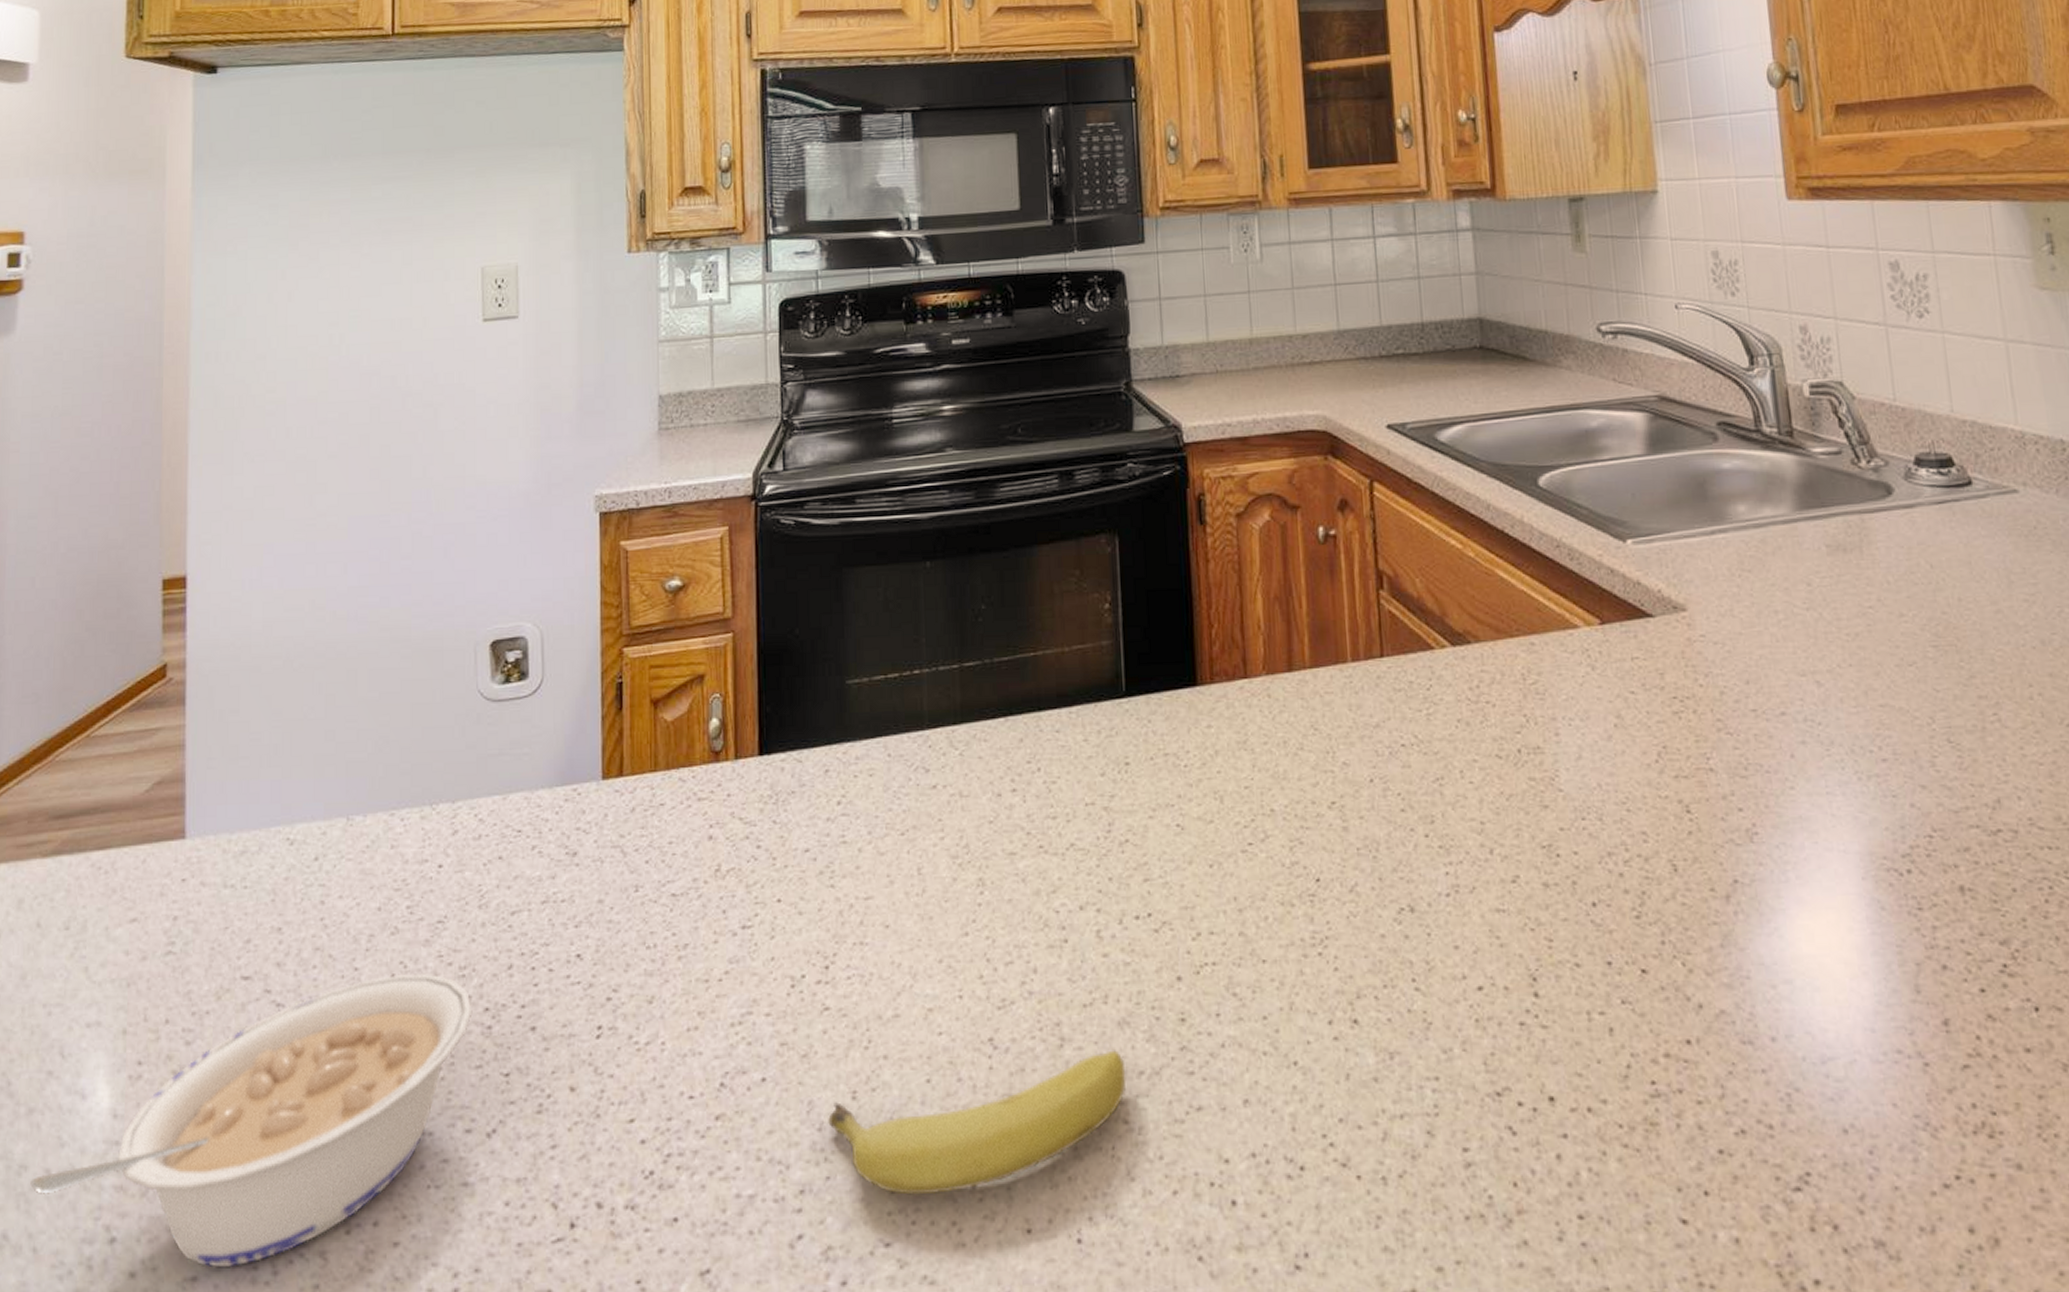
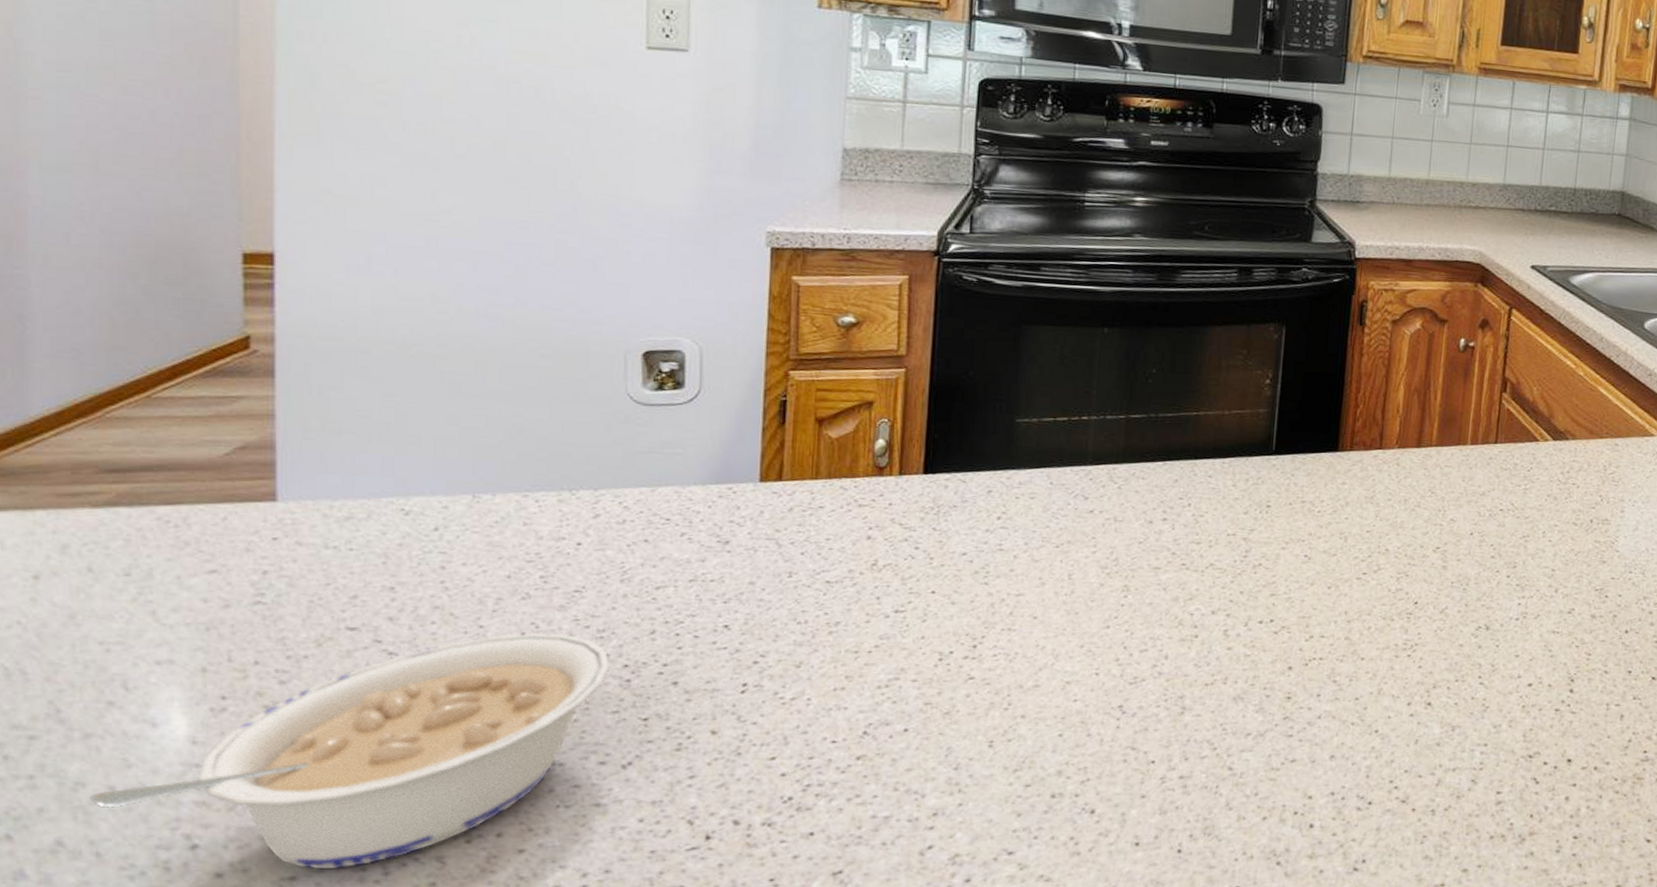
fruit: present [828,1050,1127,1195] -> none [964,717,1235,818]

